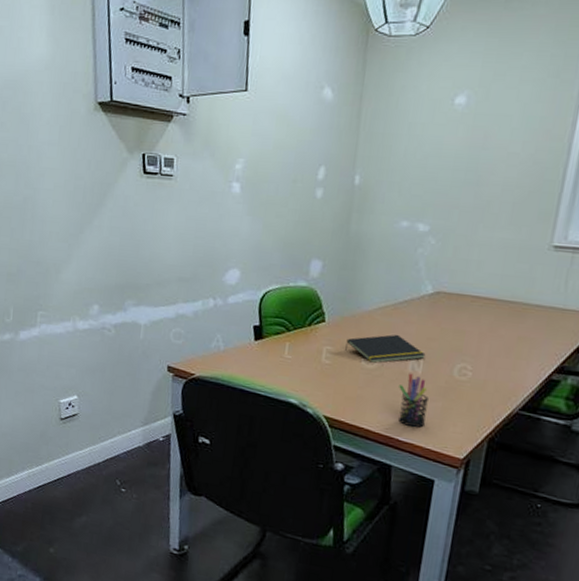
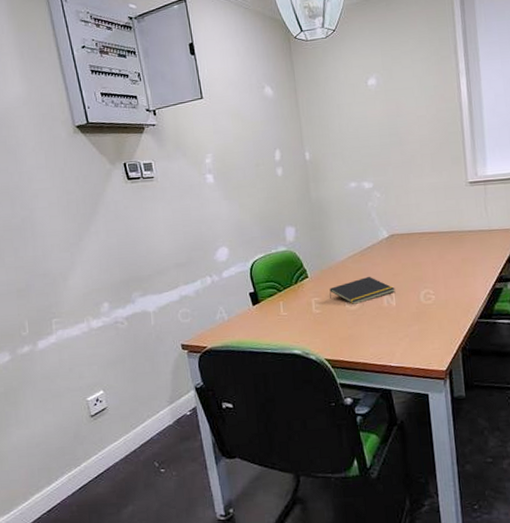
pen holder: present [398,373,429,427] -> none [380,306,410,352]

